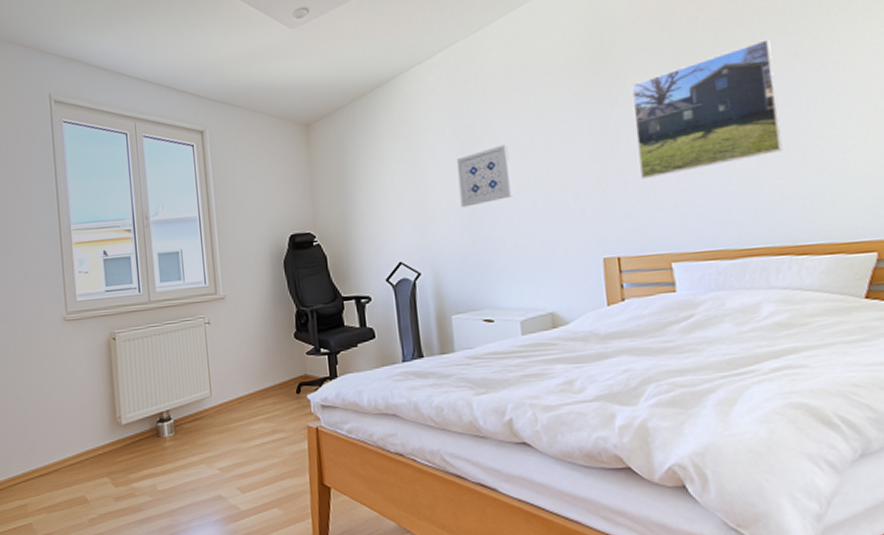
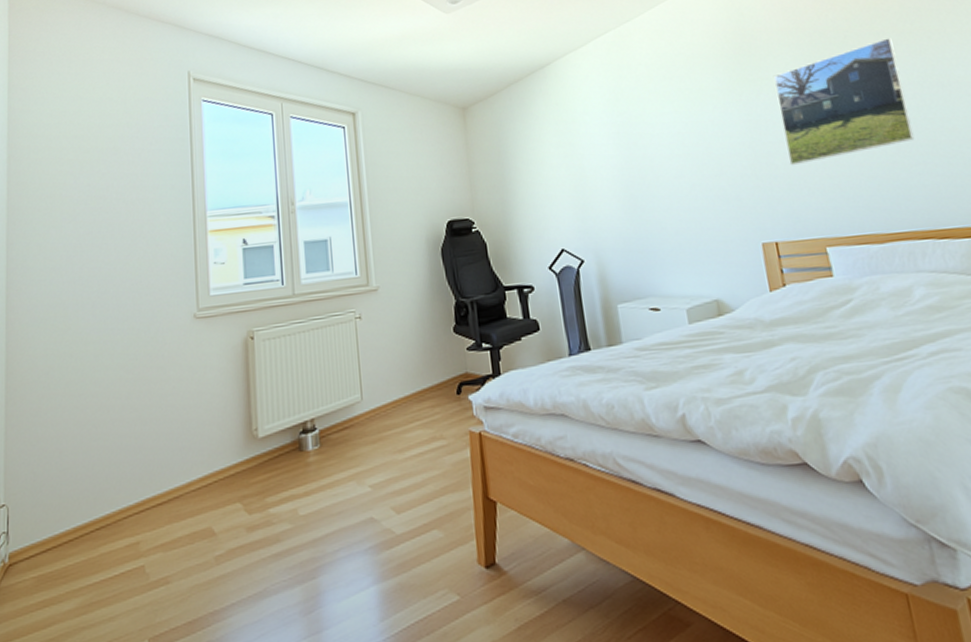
wall art: present [456,144,513,208] -> none [613,130,671,193]

